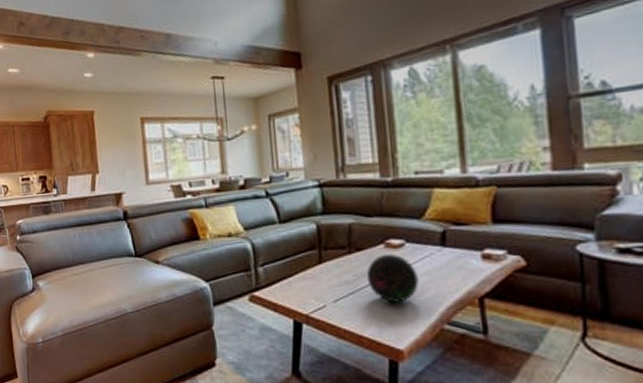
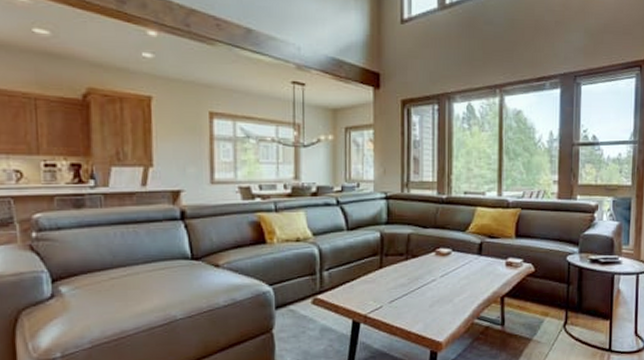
decorative orb: present [366,255,419,303] -> none [418,261,459,302]

